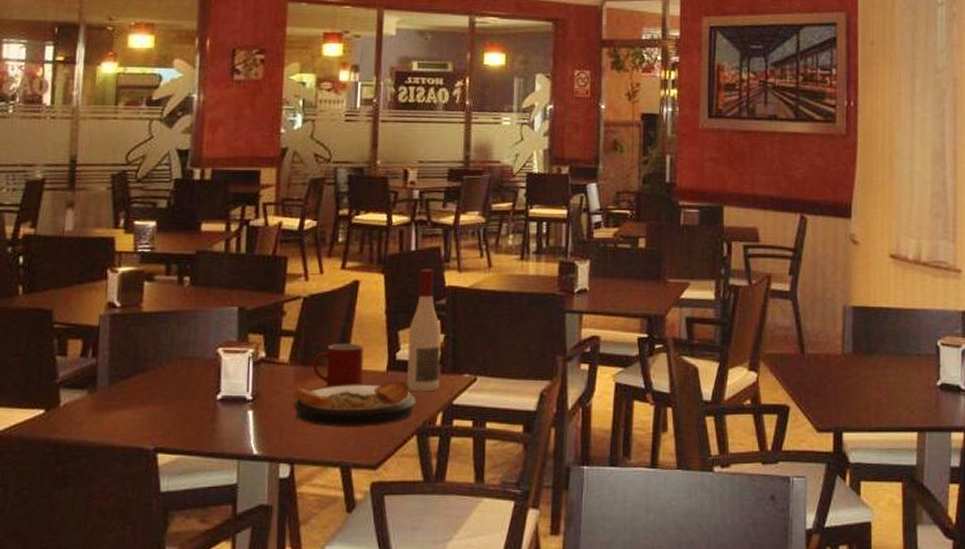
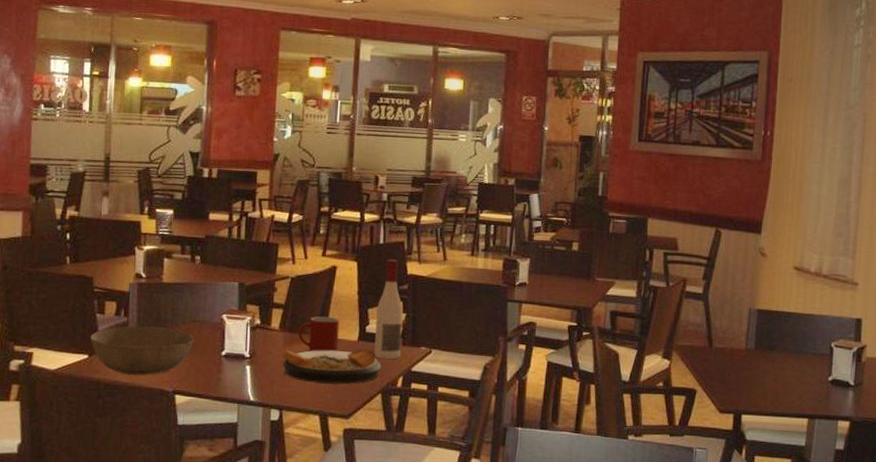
bowl: none [48,368,182,433] -> present [90,325,195,376]

